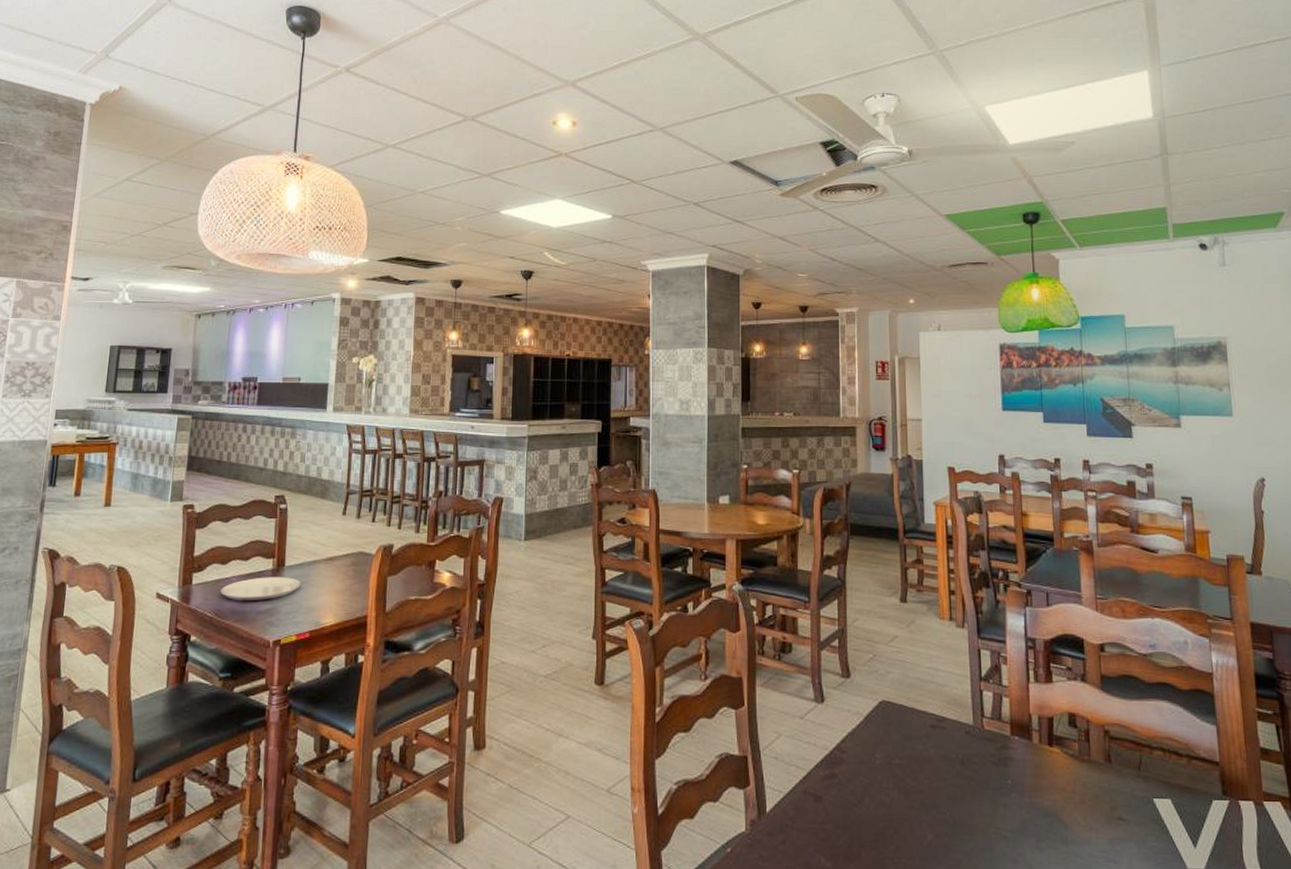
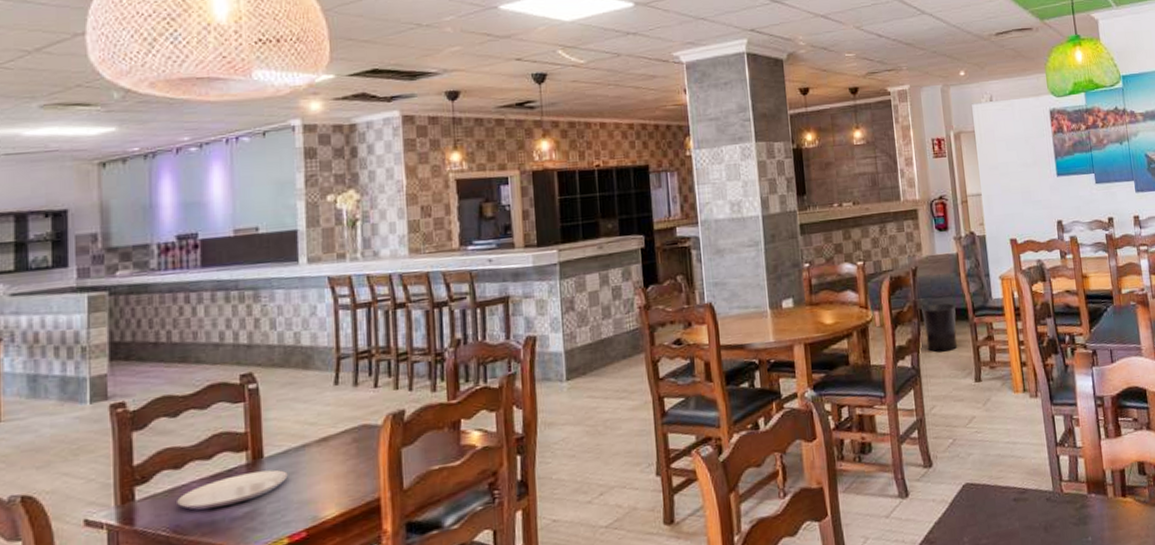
waste bin: none [852,520,887,568] -> present [922,303,957,353]

